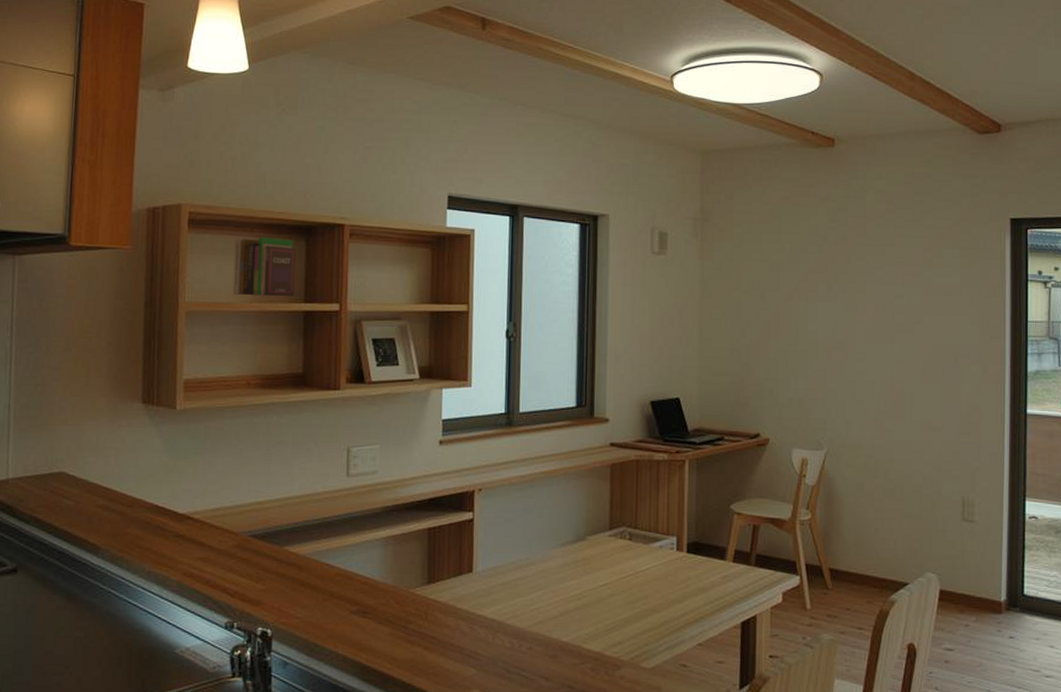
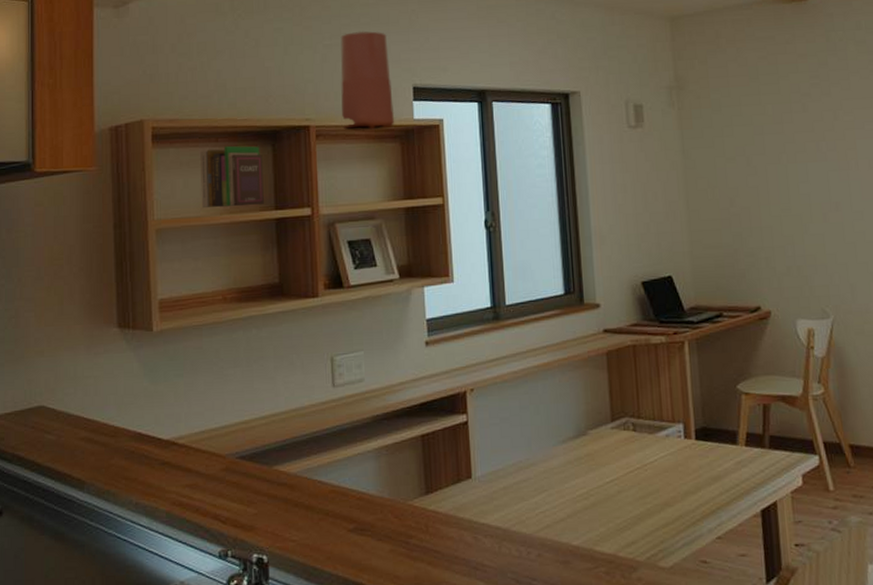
vase: none [375,137,428,235] -> present [340,31,394,131]

